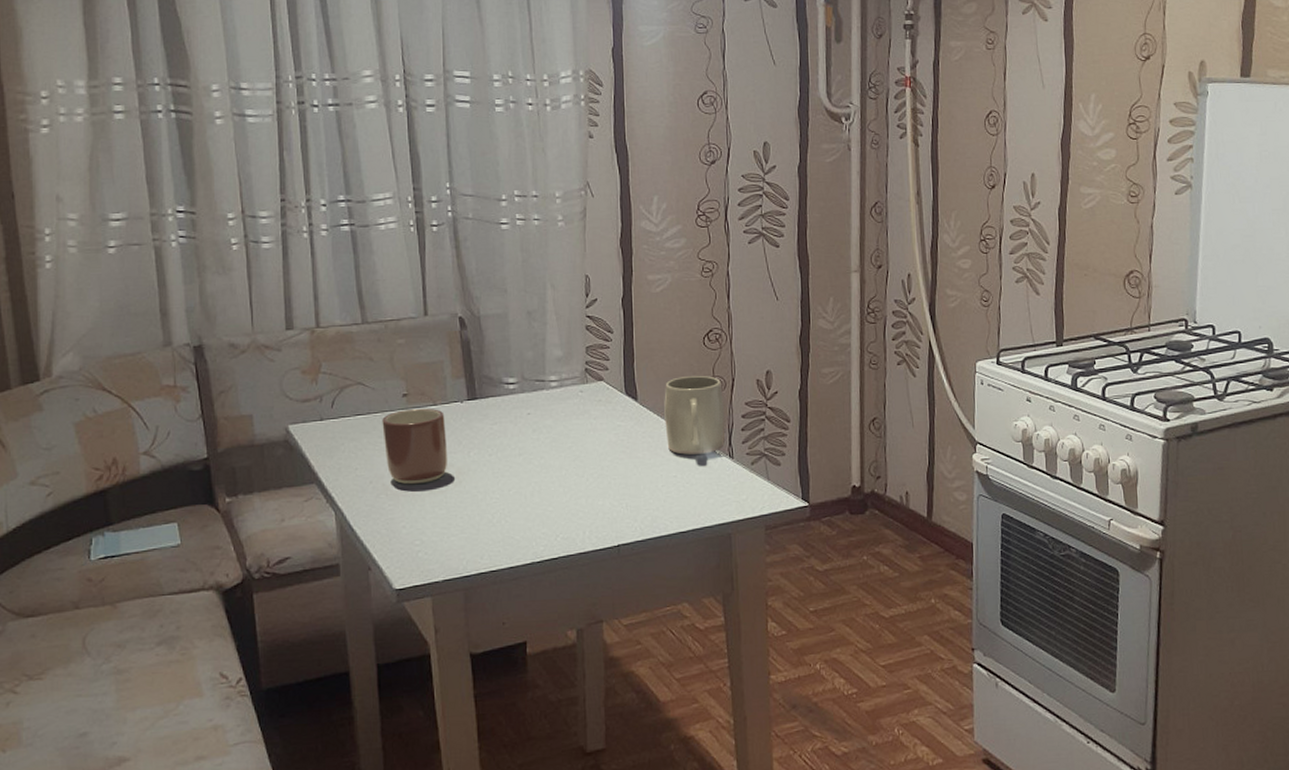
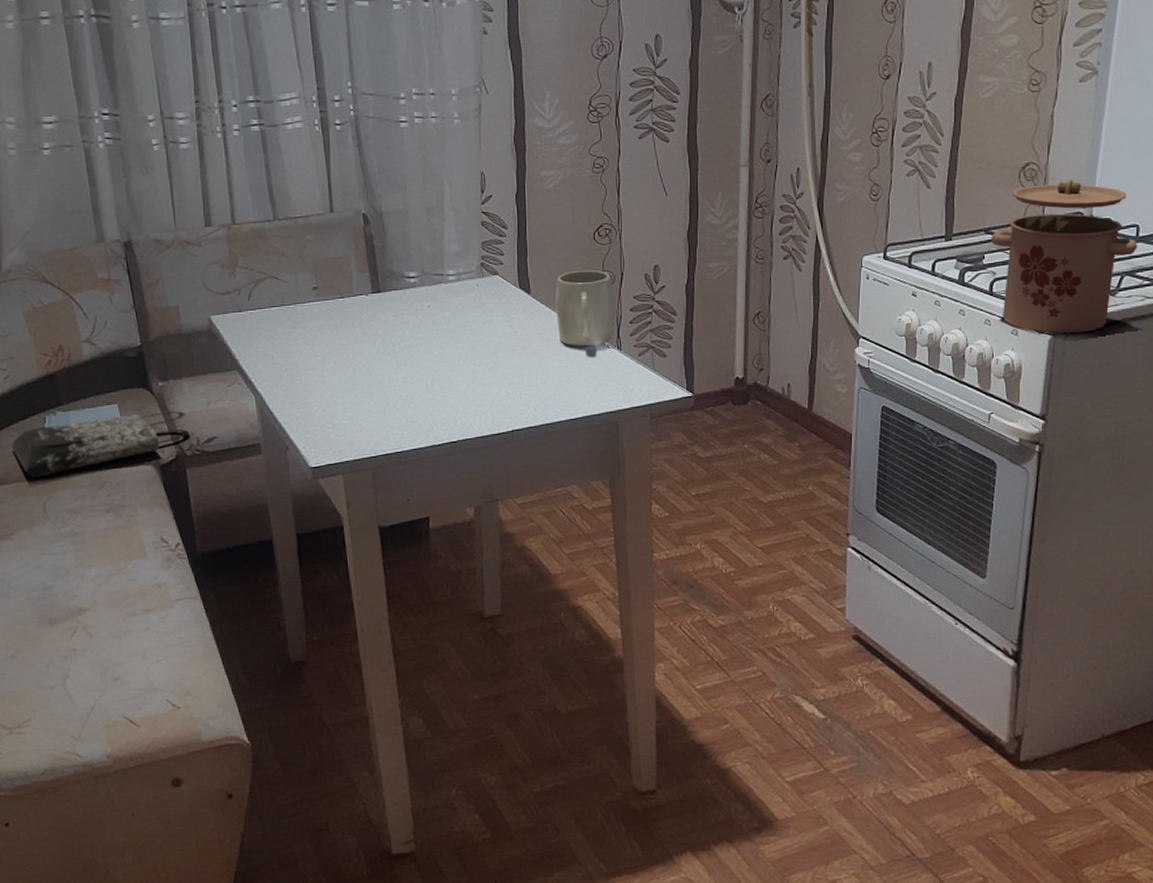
tote bag: none [49,529,258,607] -> present [11,411,189,477]
mug: present [382,408,448,485] -> none [294,300,356,372]
cooking pot: none [1100,287,1241,439] -> present [990,179,1137,334]

